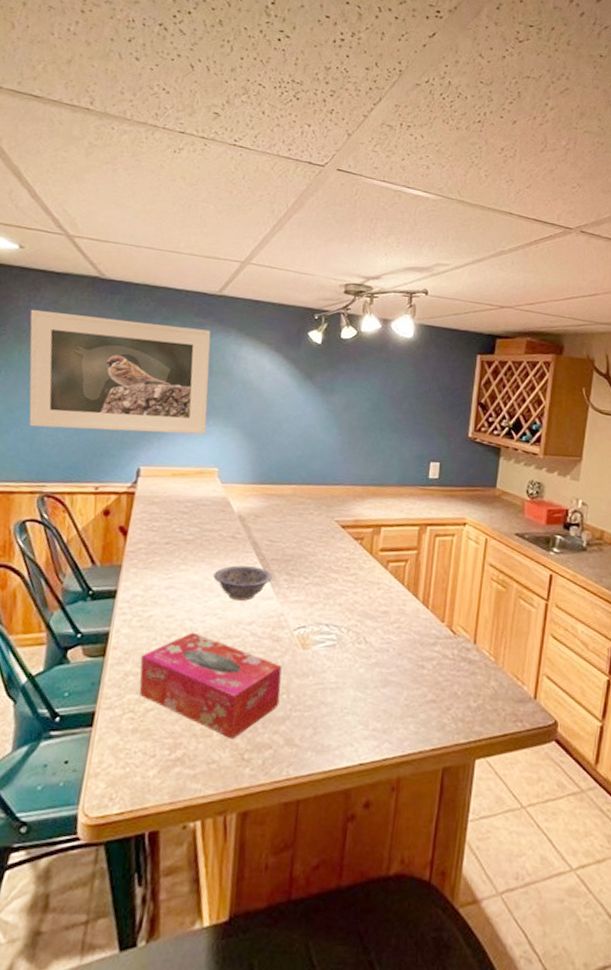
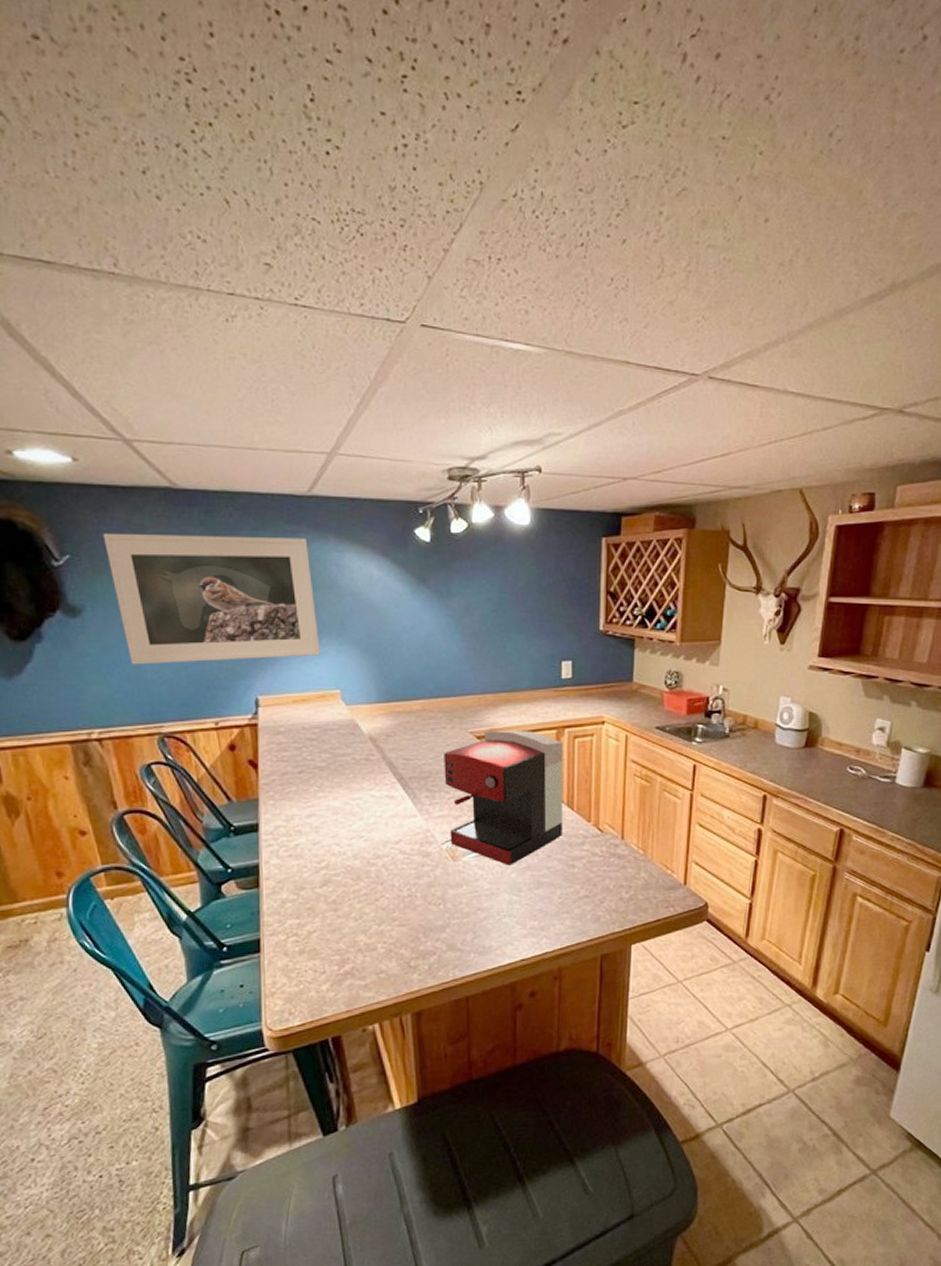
tissue box: present [139,632,282,740] -> none [294,856,437,951]
bowl: present [213,565,273,601] -> none [353,787,413,821]
coffee maker: none [302,521,424,660] -> present [444,730,563,866]

